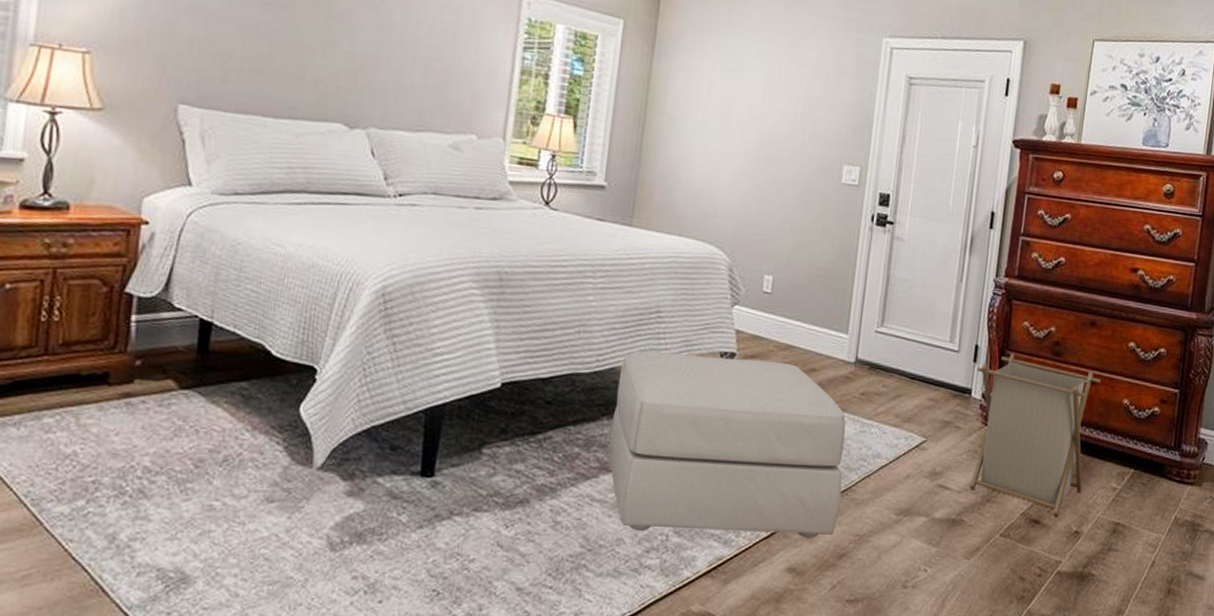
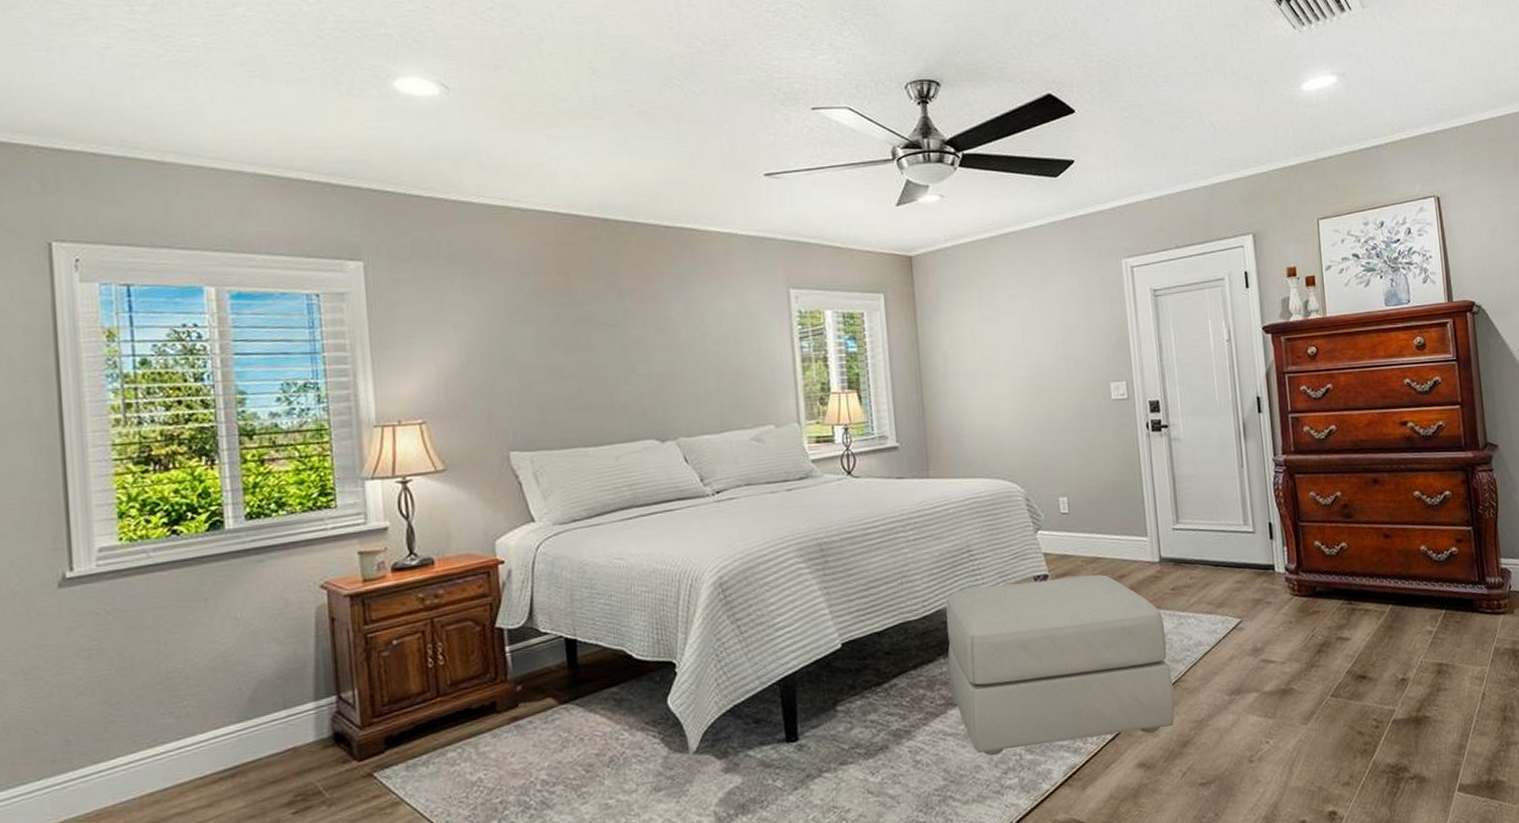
laundry basket: present [970,353,1102,517] -> none [1275,524,1399,669]

